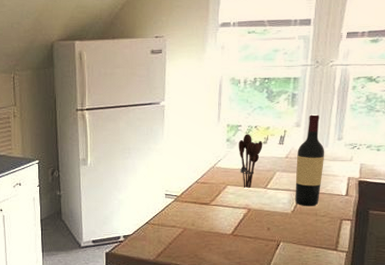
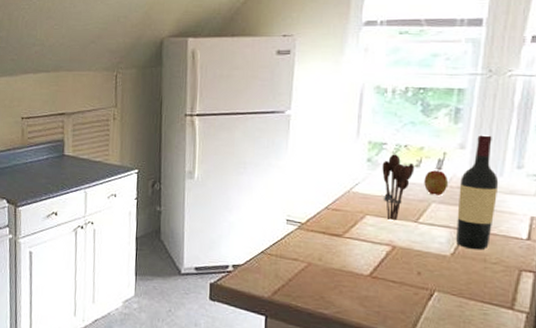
apple: none [270,142,289,165] -> present [424,167,449,196]

